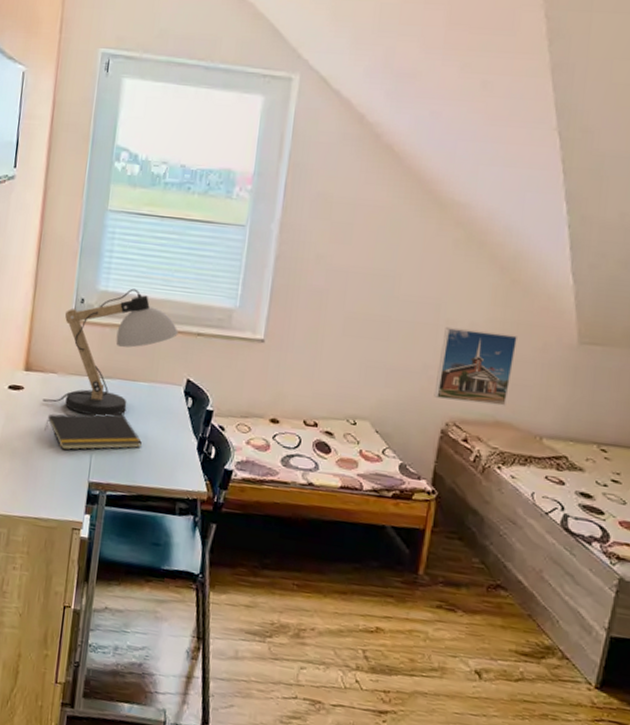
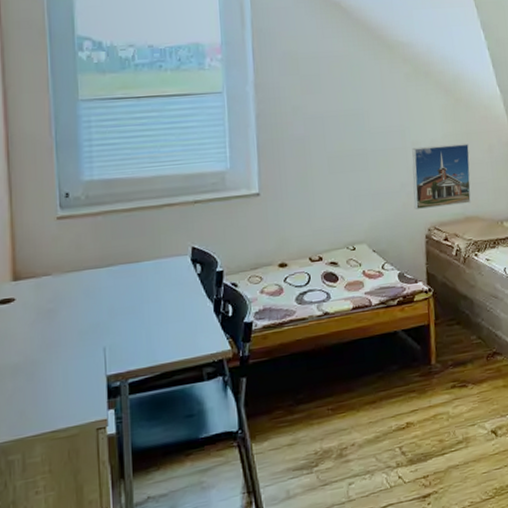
desk lamp: present [43,288,178,416] -> none [40,172,175,310]
notepad: present [45,413,142,450] -> none [47,297,157,352]

